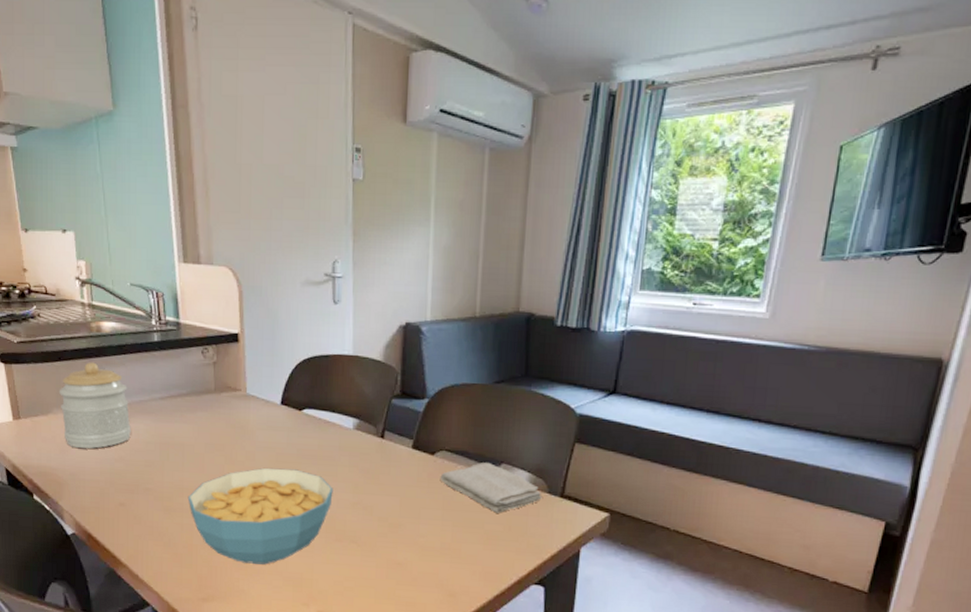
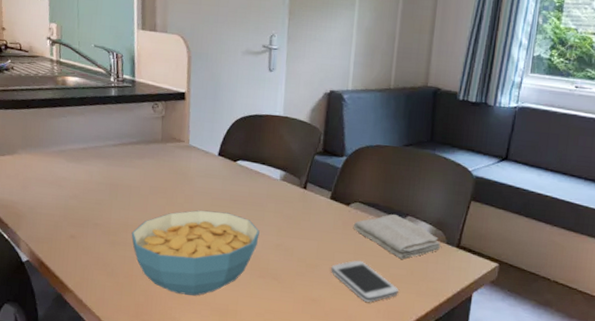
jar: present [58,362,131,449] -> none [24,110,86,186]
smartphone: none [417,516,495,563] -> present [331,260,398,302]

